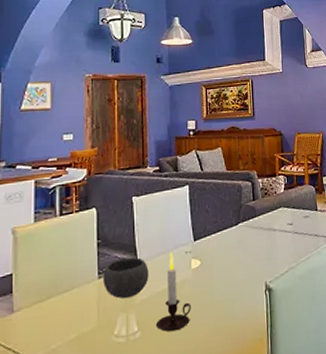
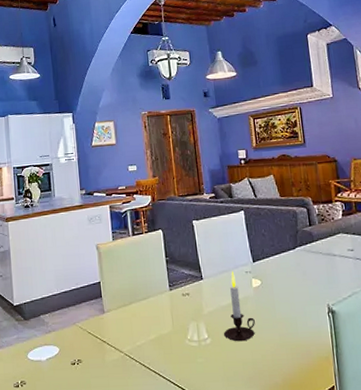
bowl: present [103,257,149,299] -> none [173,274,214,309]

